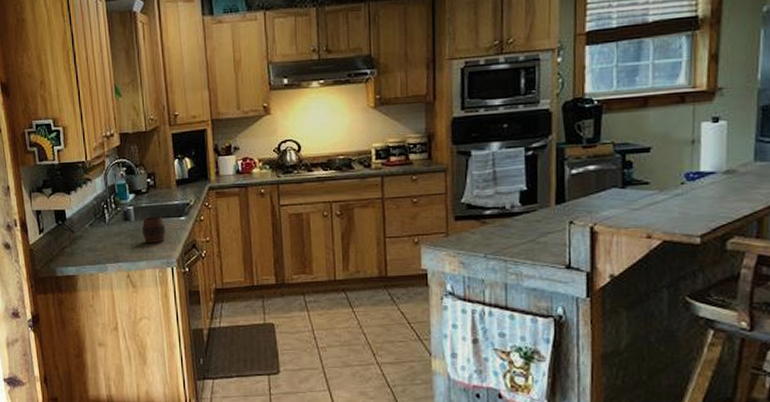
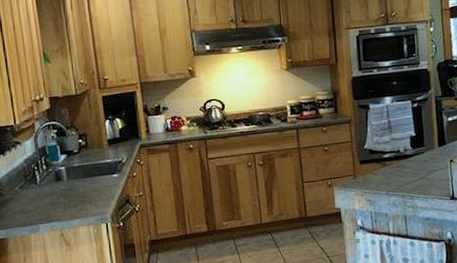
cup: present [142,217,166,243] -> none [74,175,100,202]

